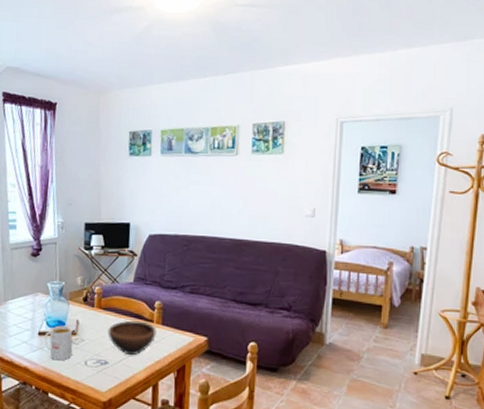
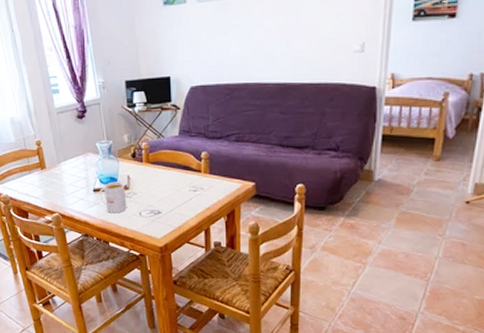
bowl: present [107,320,157,356] -> none [158,172,205,205]

